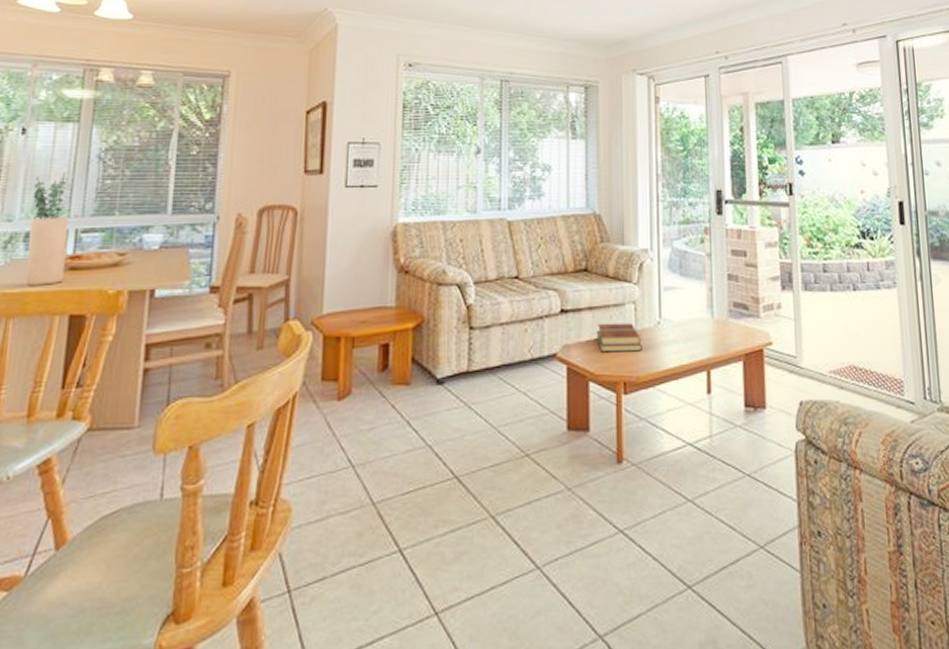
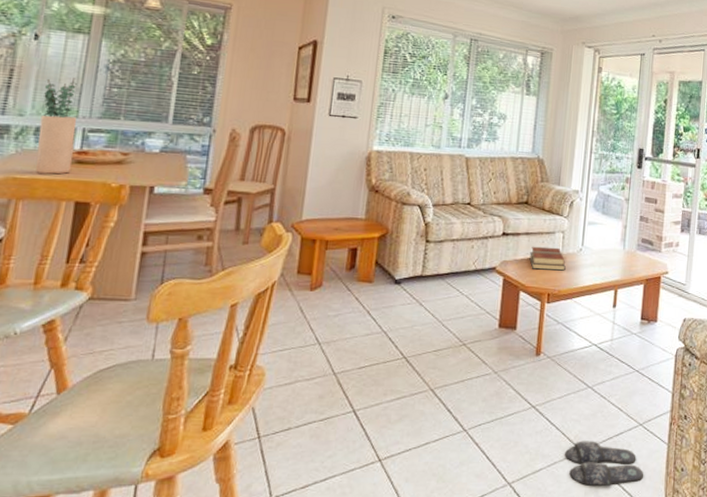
slippers: none [668,572,775,636] -> present [565,441,644,487]

